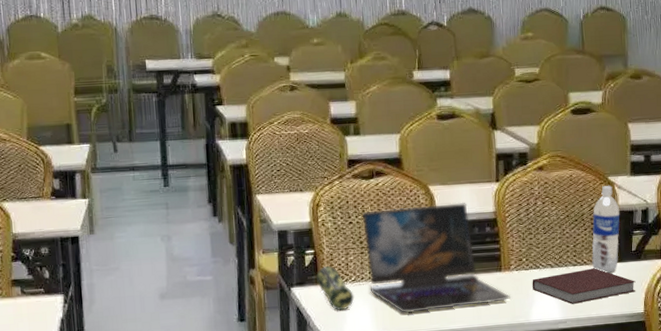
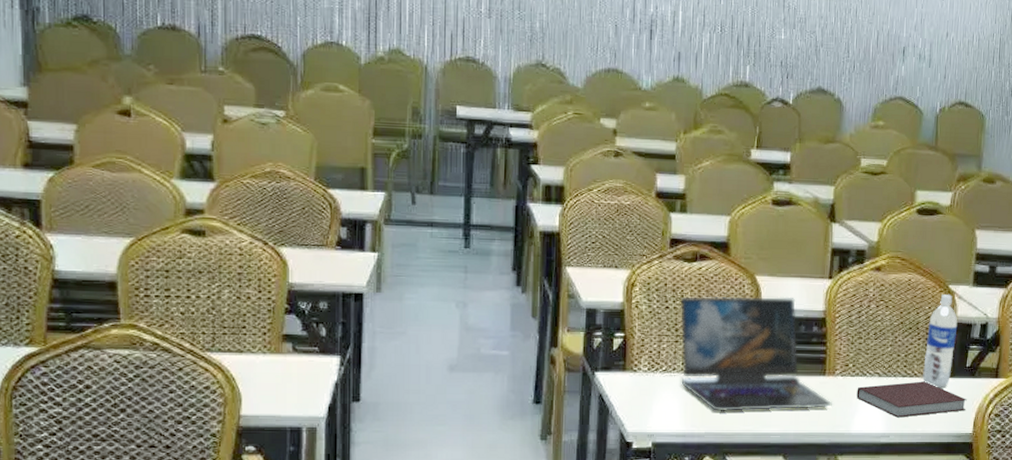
pencil case: present [315,266,355,311] -> none [623,352,664,402]

